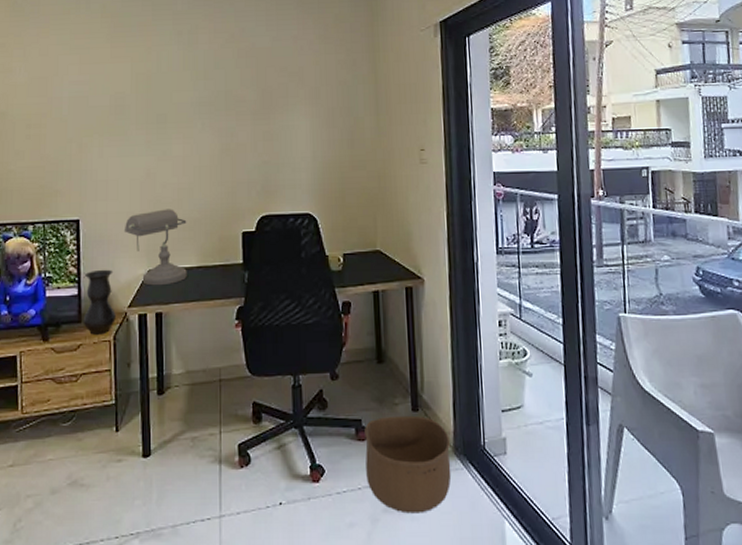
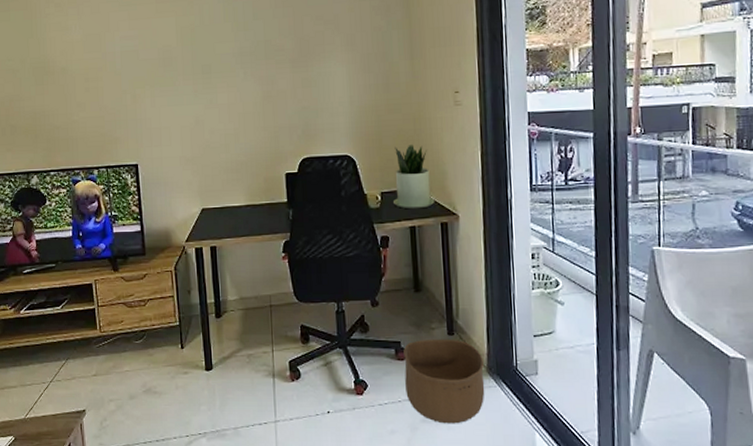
vase: present [83,269,116,335] -> none [146,208,175,266]
desk lamp: present [125,209,187,286] -> none [179,153,237,223]
planter: none [356,203,400,273] -> present [394,144,435,210]

